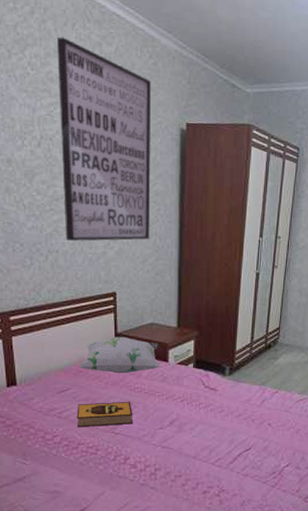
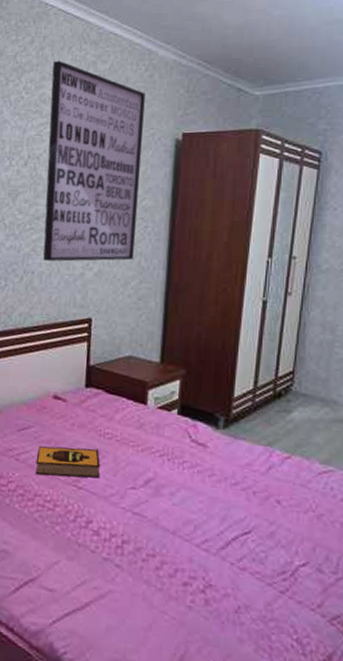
decorative pillow: present [79,336,161,374] -> none [44,369,138,415]

